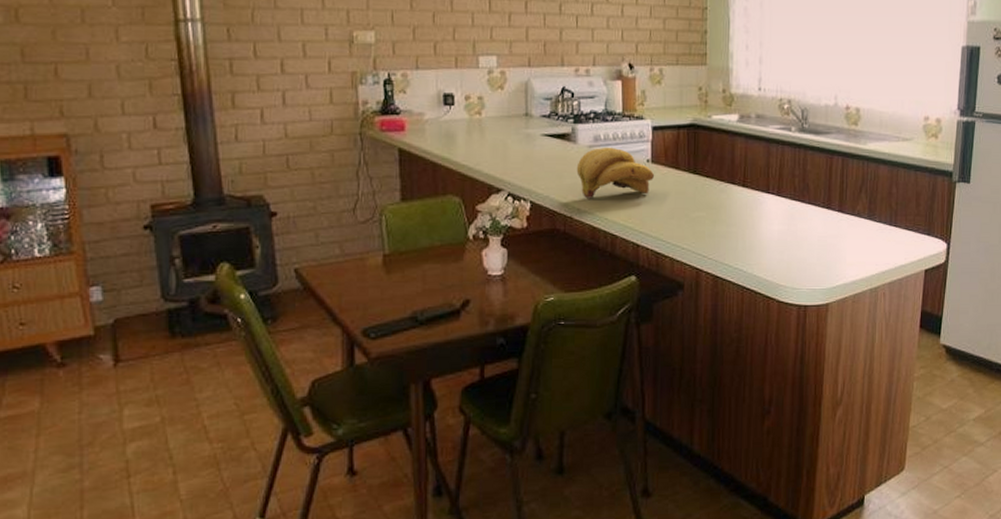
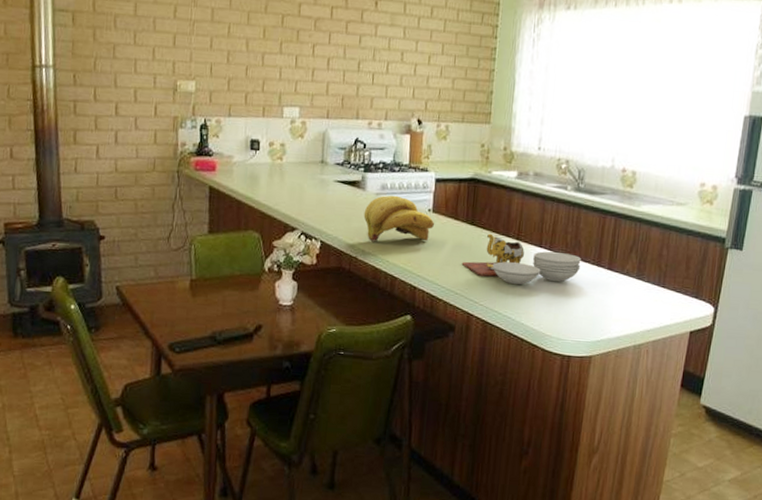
cutting board: none [686,182,811,234] -> present [461,233,581,285]

